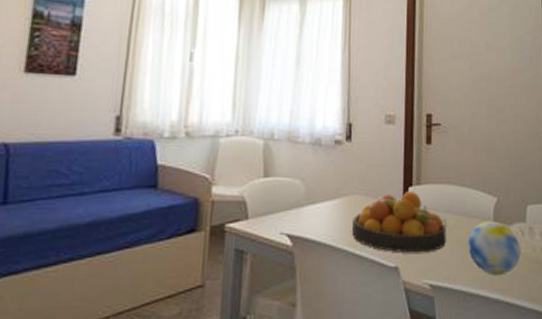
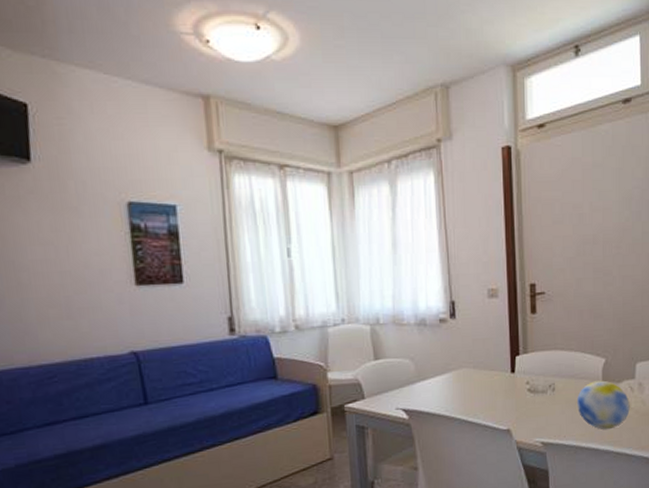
fruit bowl: present [351,192,446,253] -> none [462,360,555,417]

